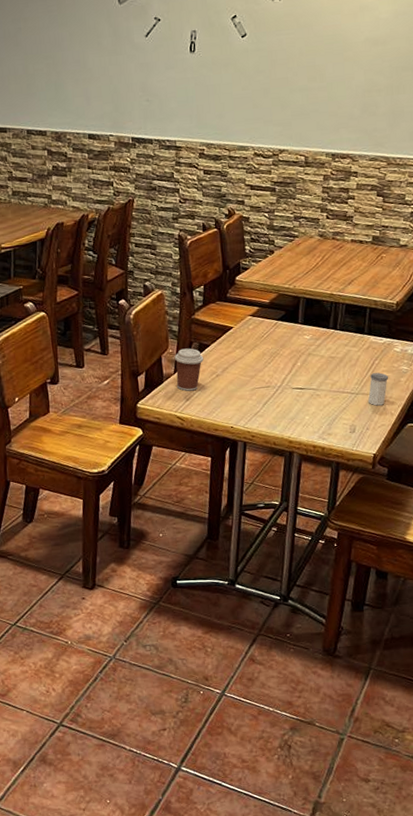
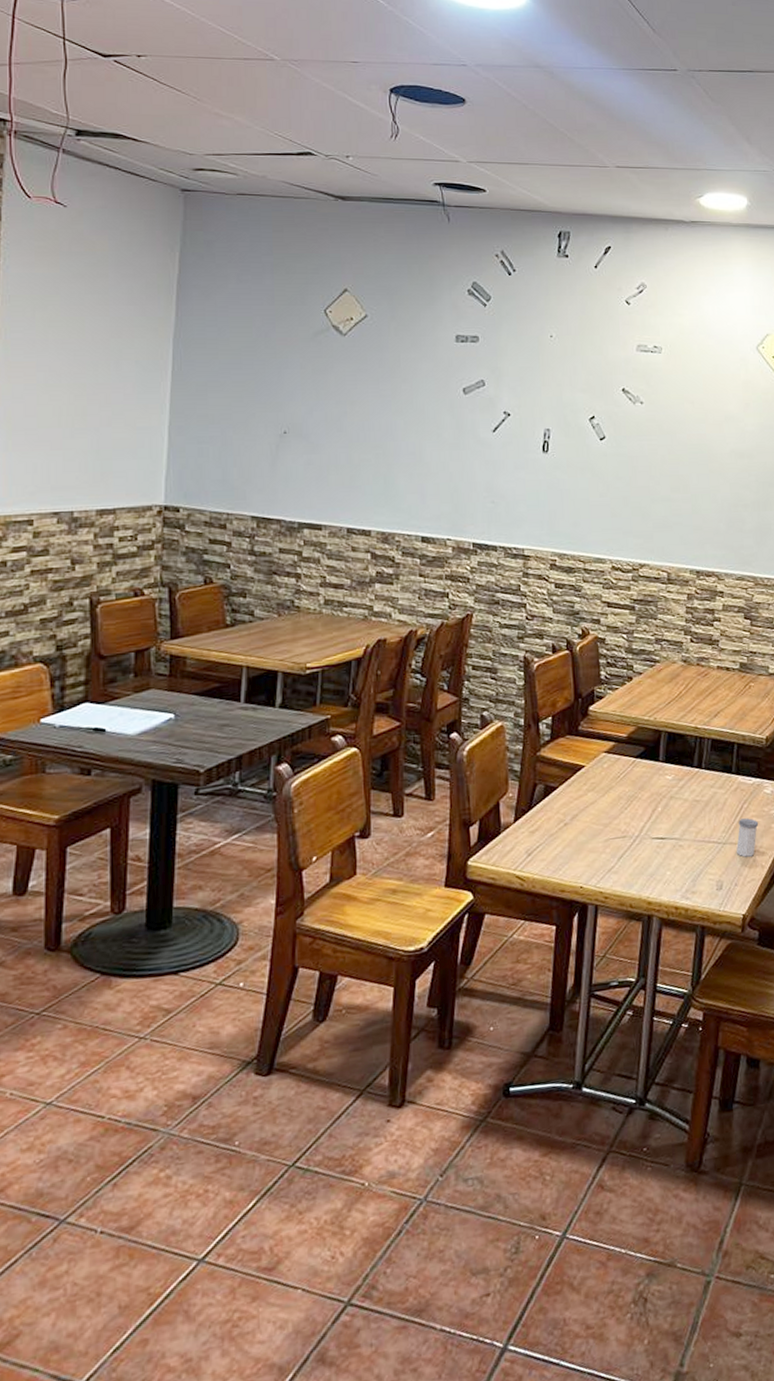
coffee cup: present [174,348,204,391] -> none [514,791,550,844]

